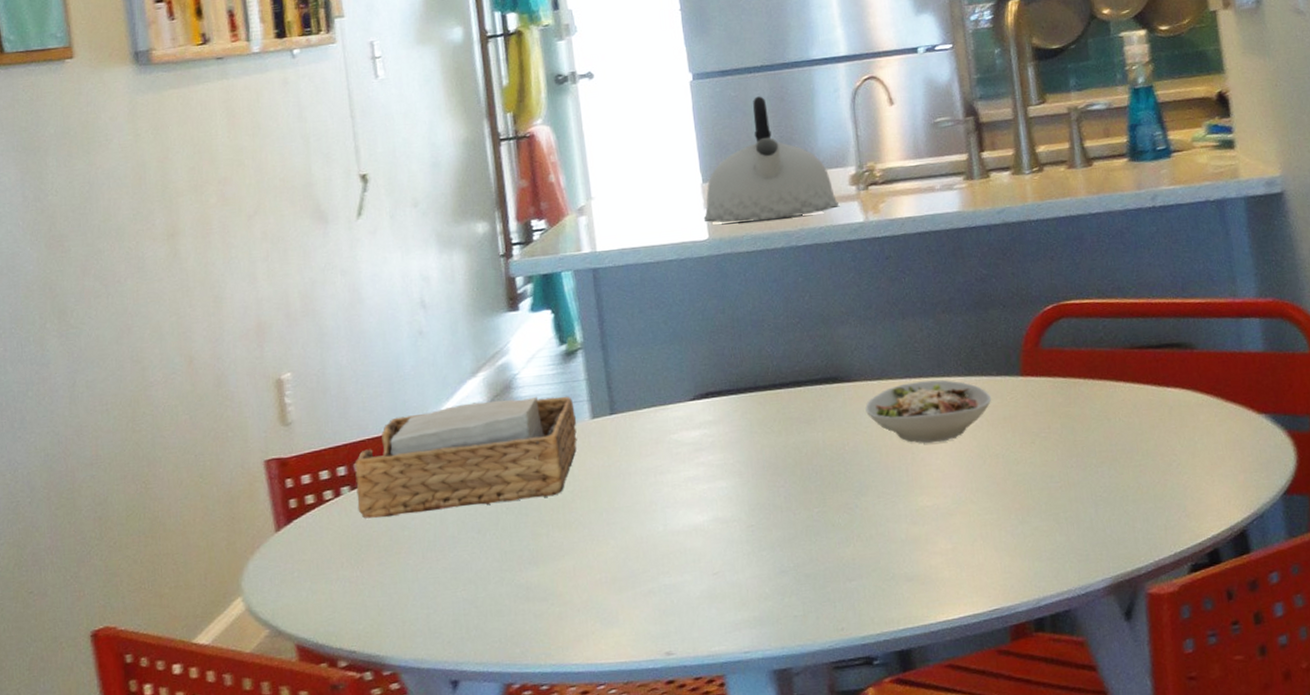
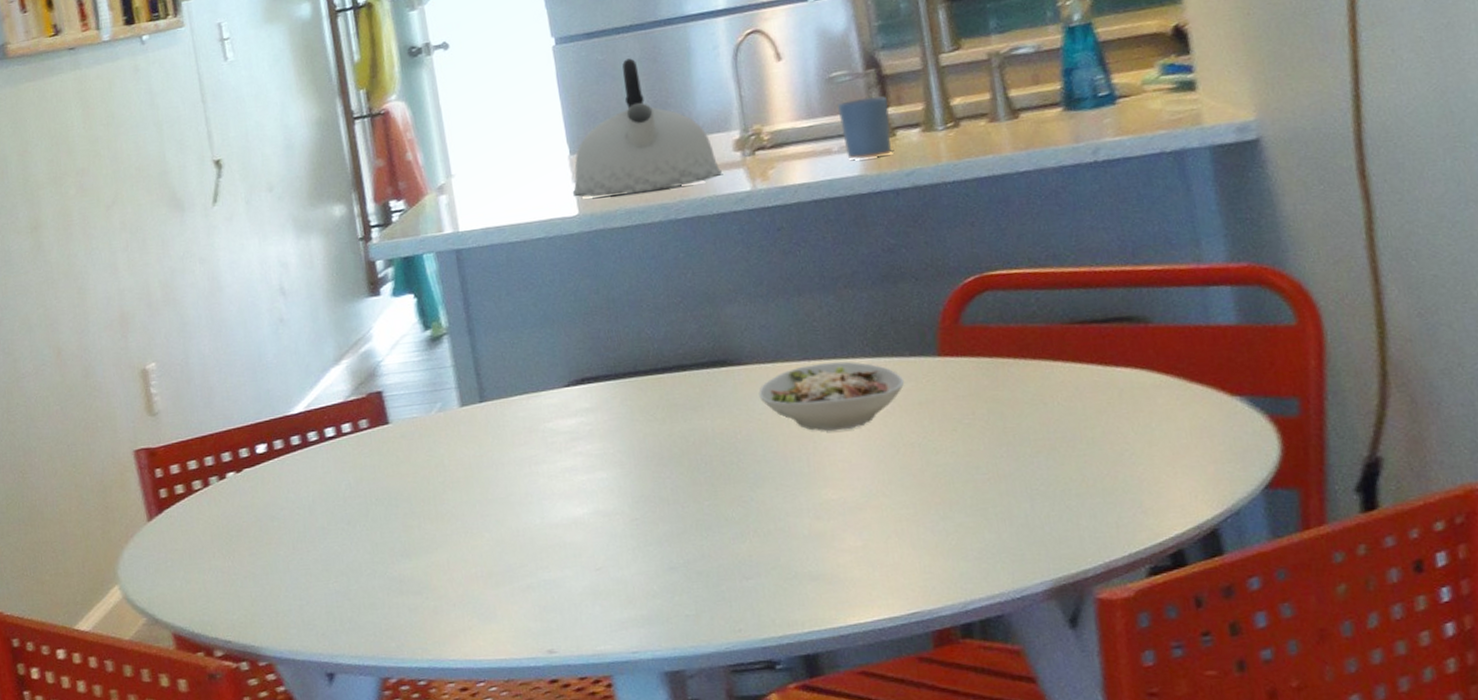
napkin holder: present [355,396,577,519] -> none [221,383,446,509]
mug: none [940,141,986,198] -> present [837,96,891,160]

